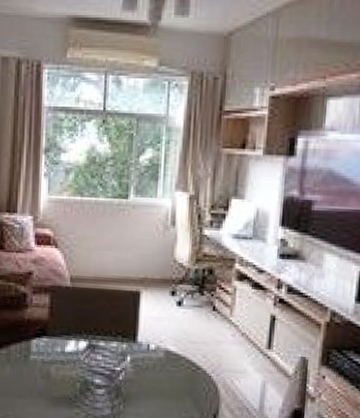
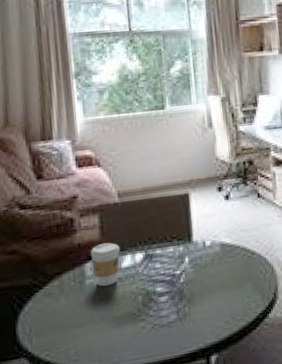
coffee cup: none [38,324,66,366] -> present [91,243,120,287]

